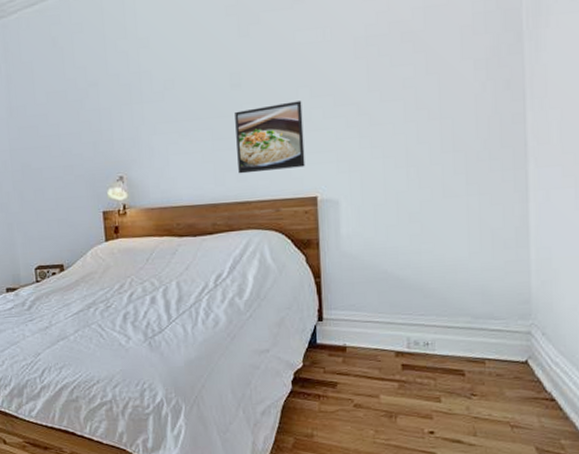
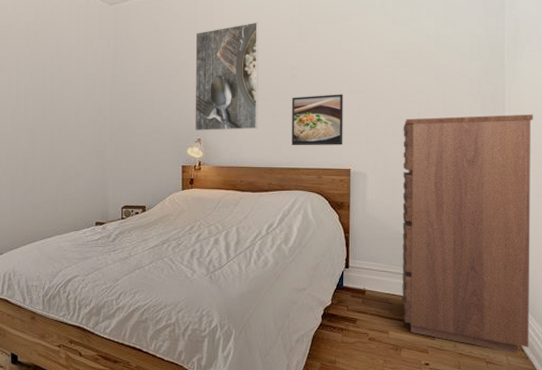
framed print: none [104,19,193,167] -> present [195,22,258,131]
dresser: none [384,99,569,413] -> present [402,114,533,353]

